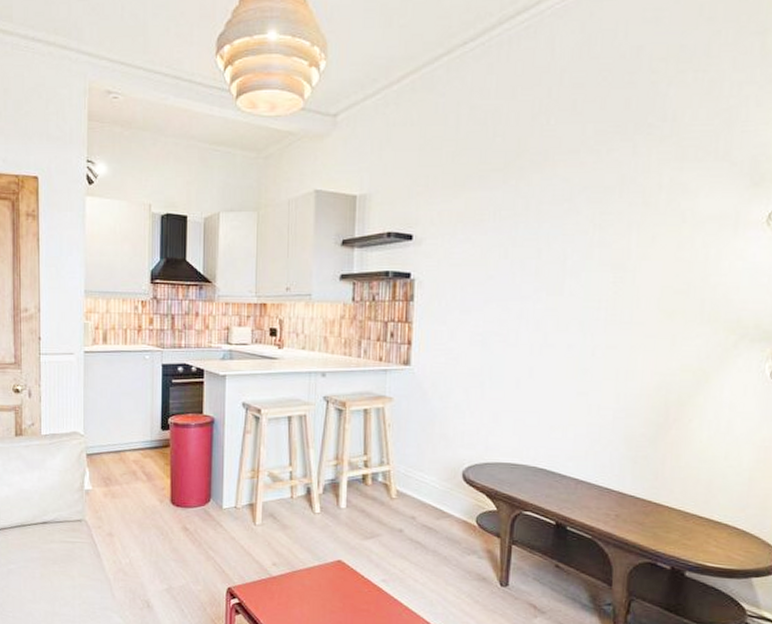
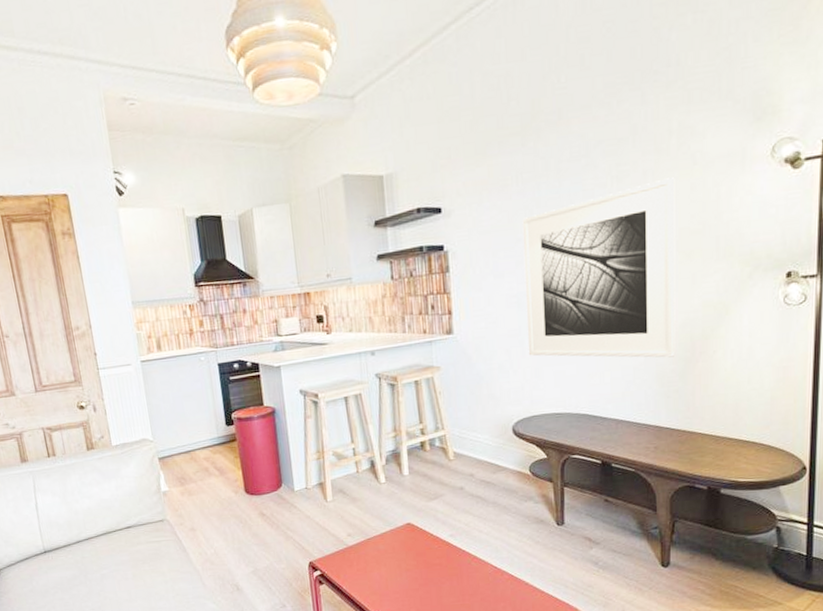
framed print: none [488,233,662,420] -> present [522,177,676,358]

